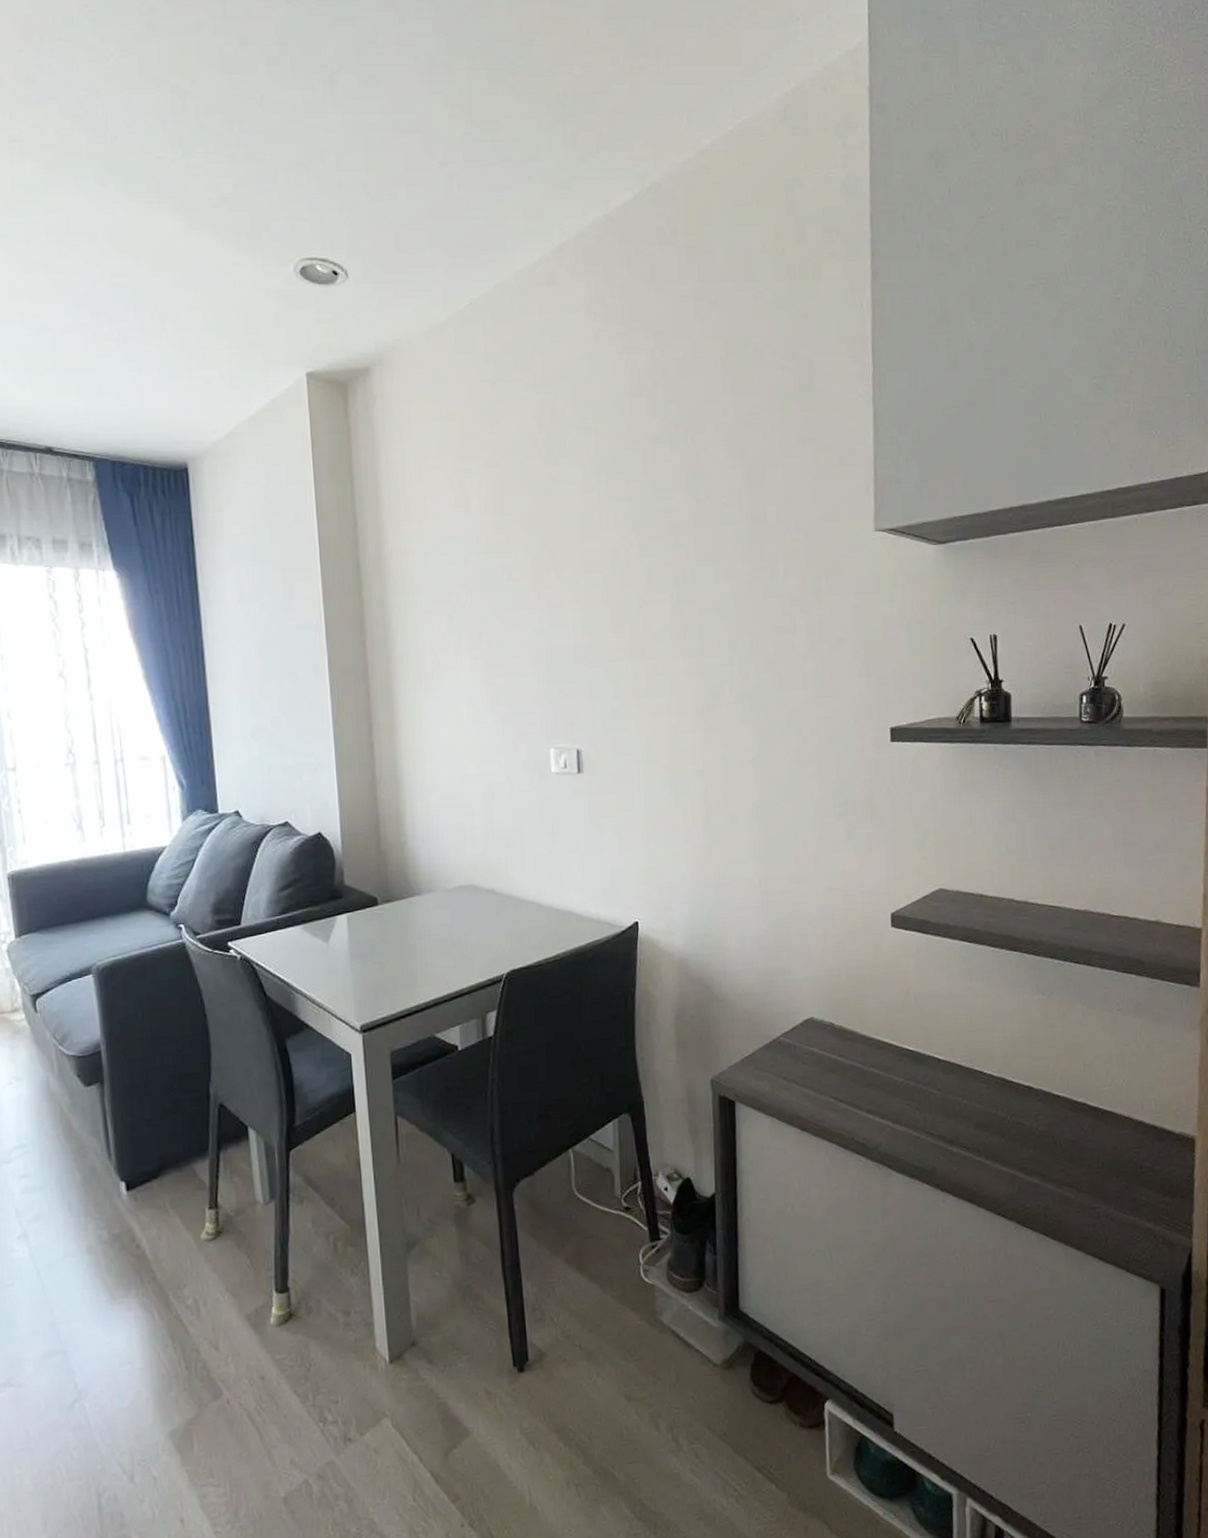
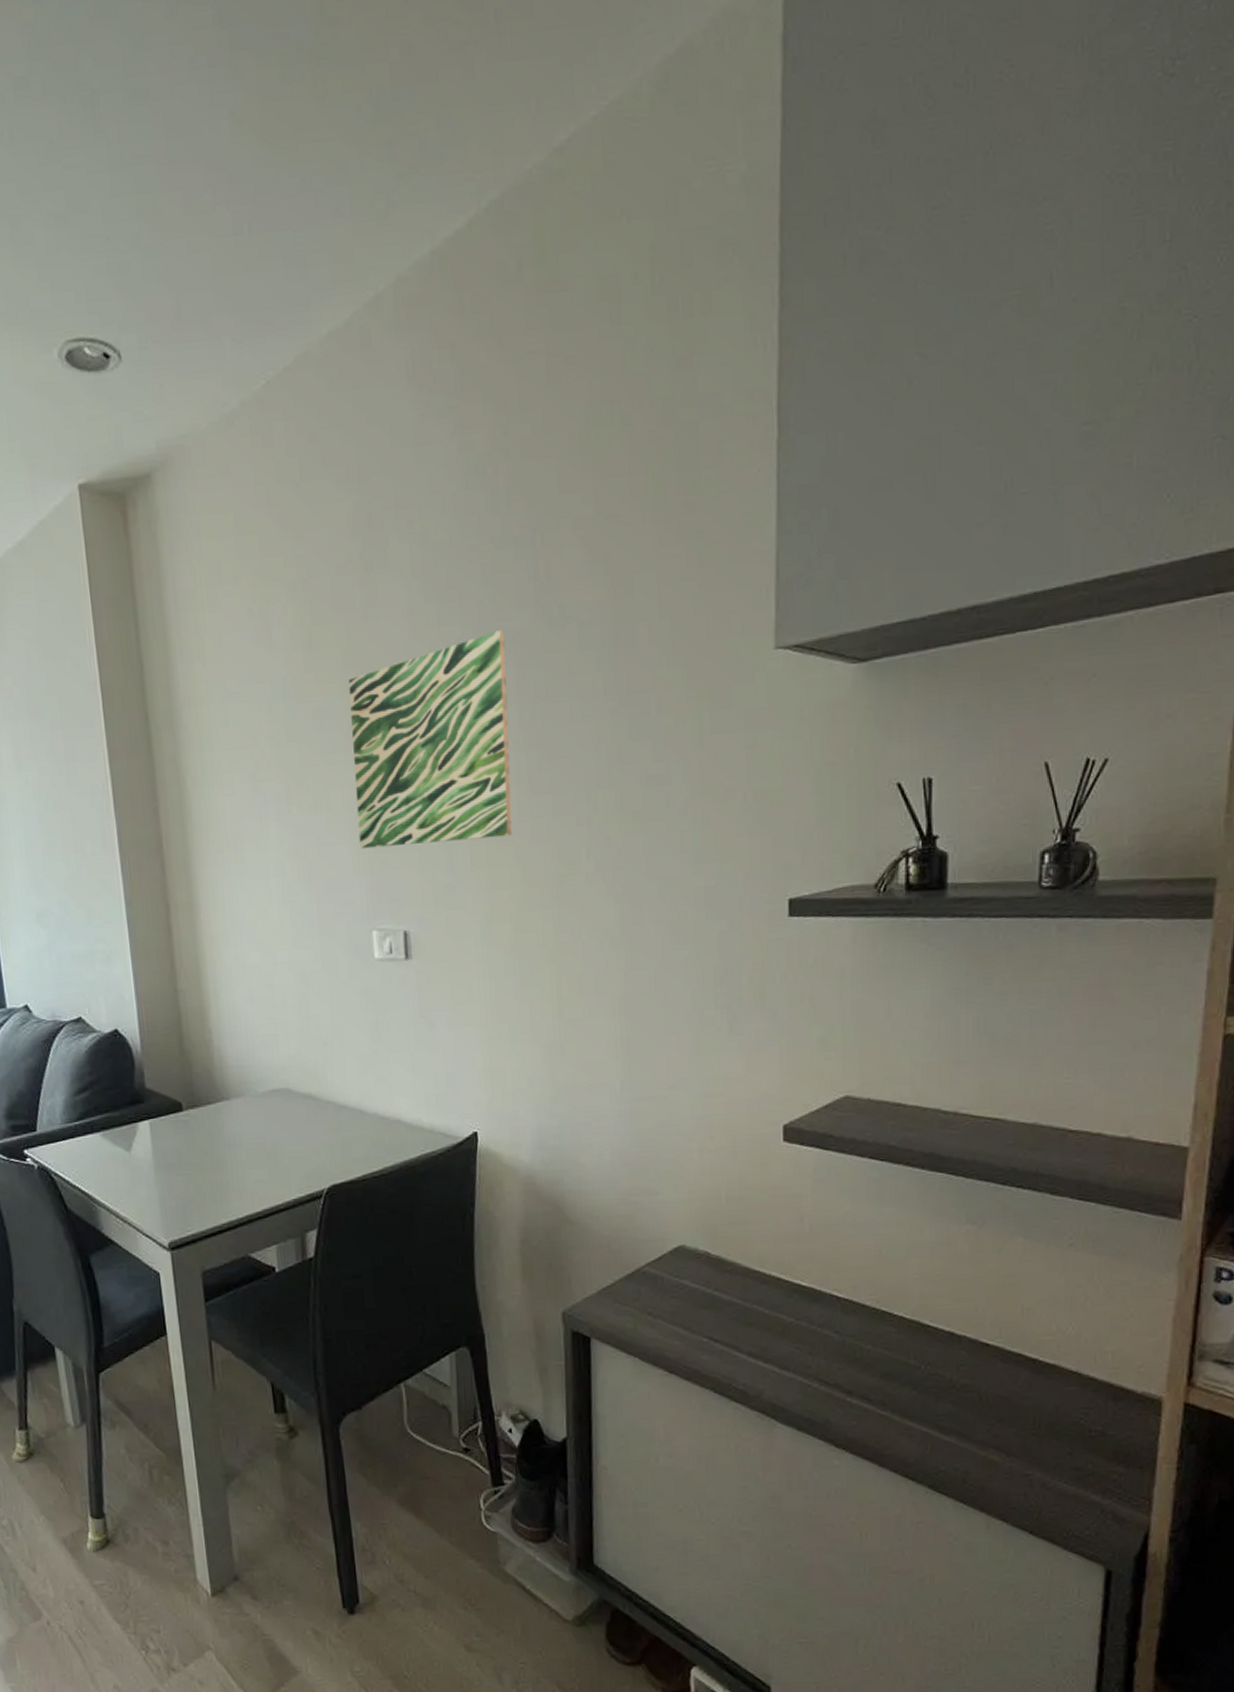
wall art: none [533,507,668,680] -> present [348,630,512,849]

